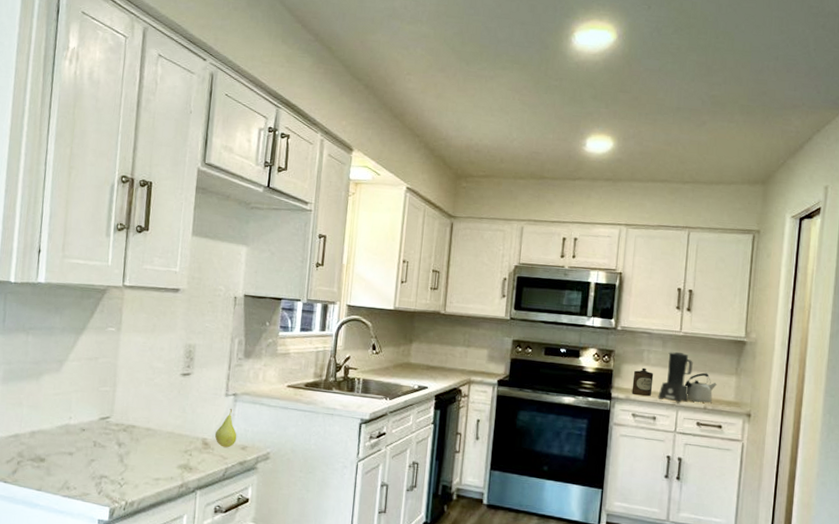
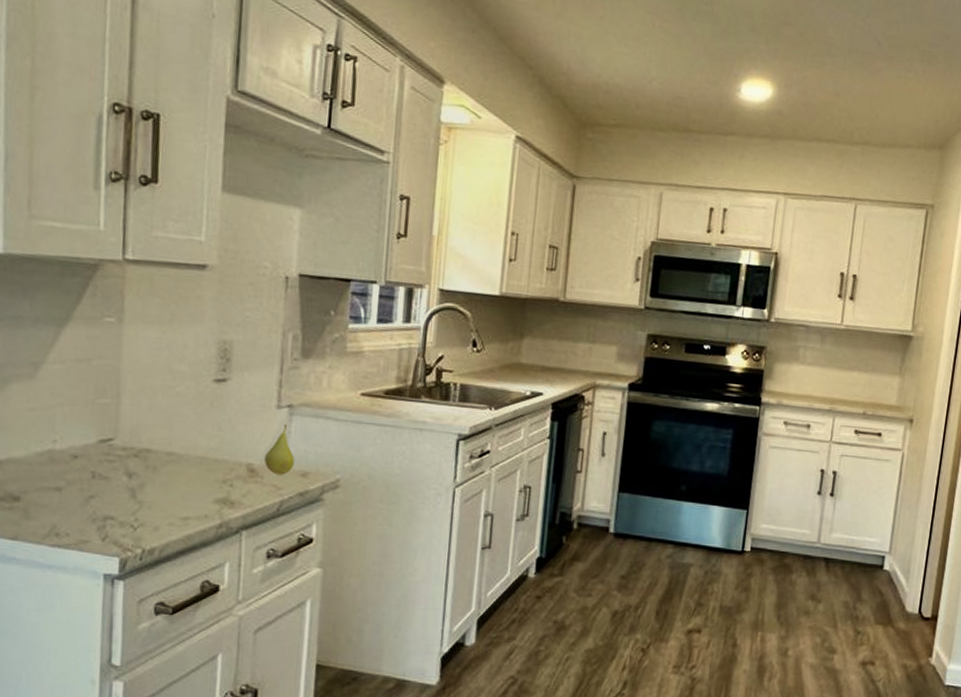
canister: present [631,367,654,397] -> none [784,367,810,402]
blender: present [658,352,693,404] -> none [813,348,854,409]
kettle: present [684,372,717,403] -> none [843,372,879,408]

